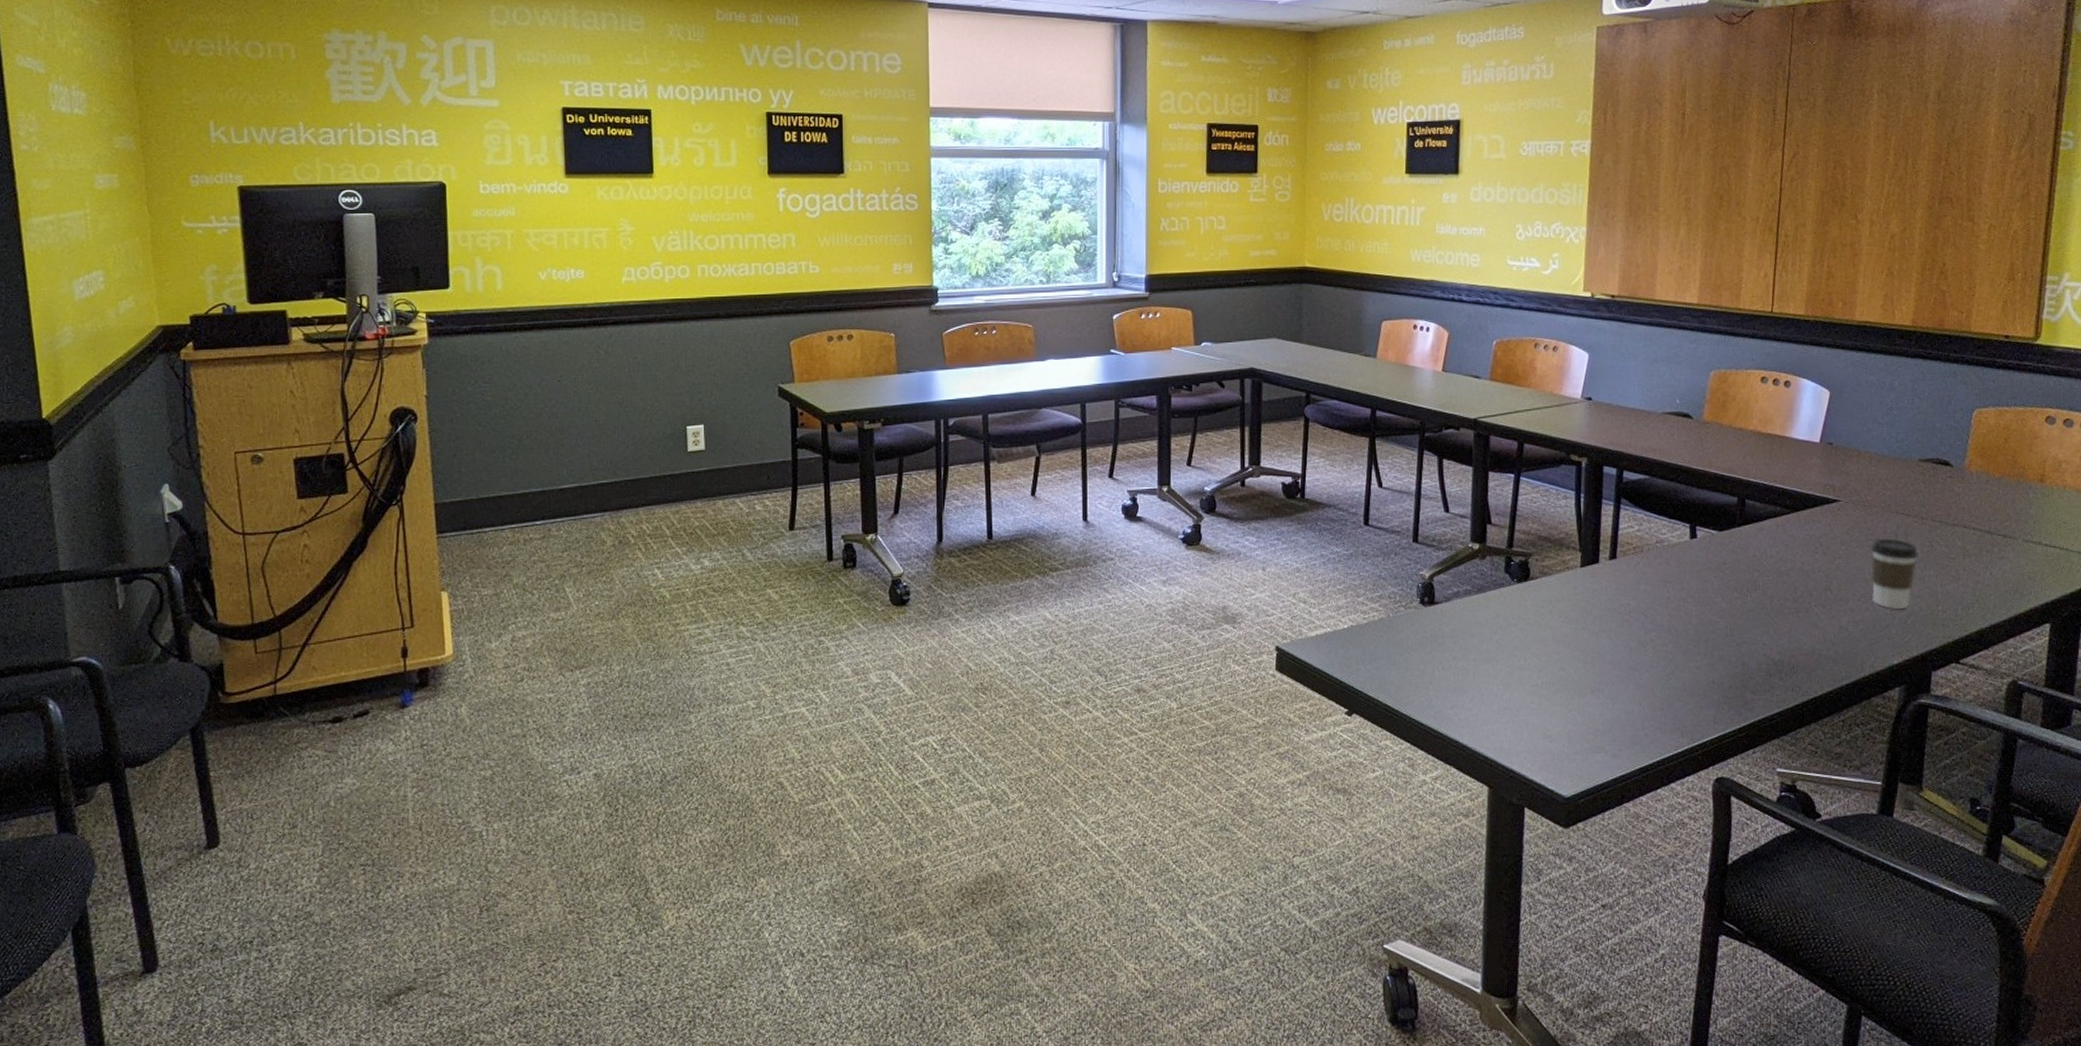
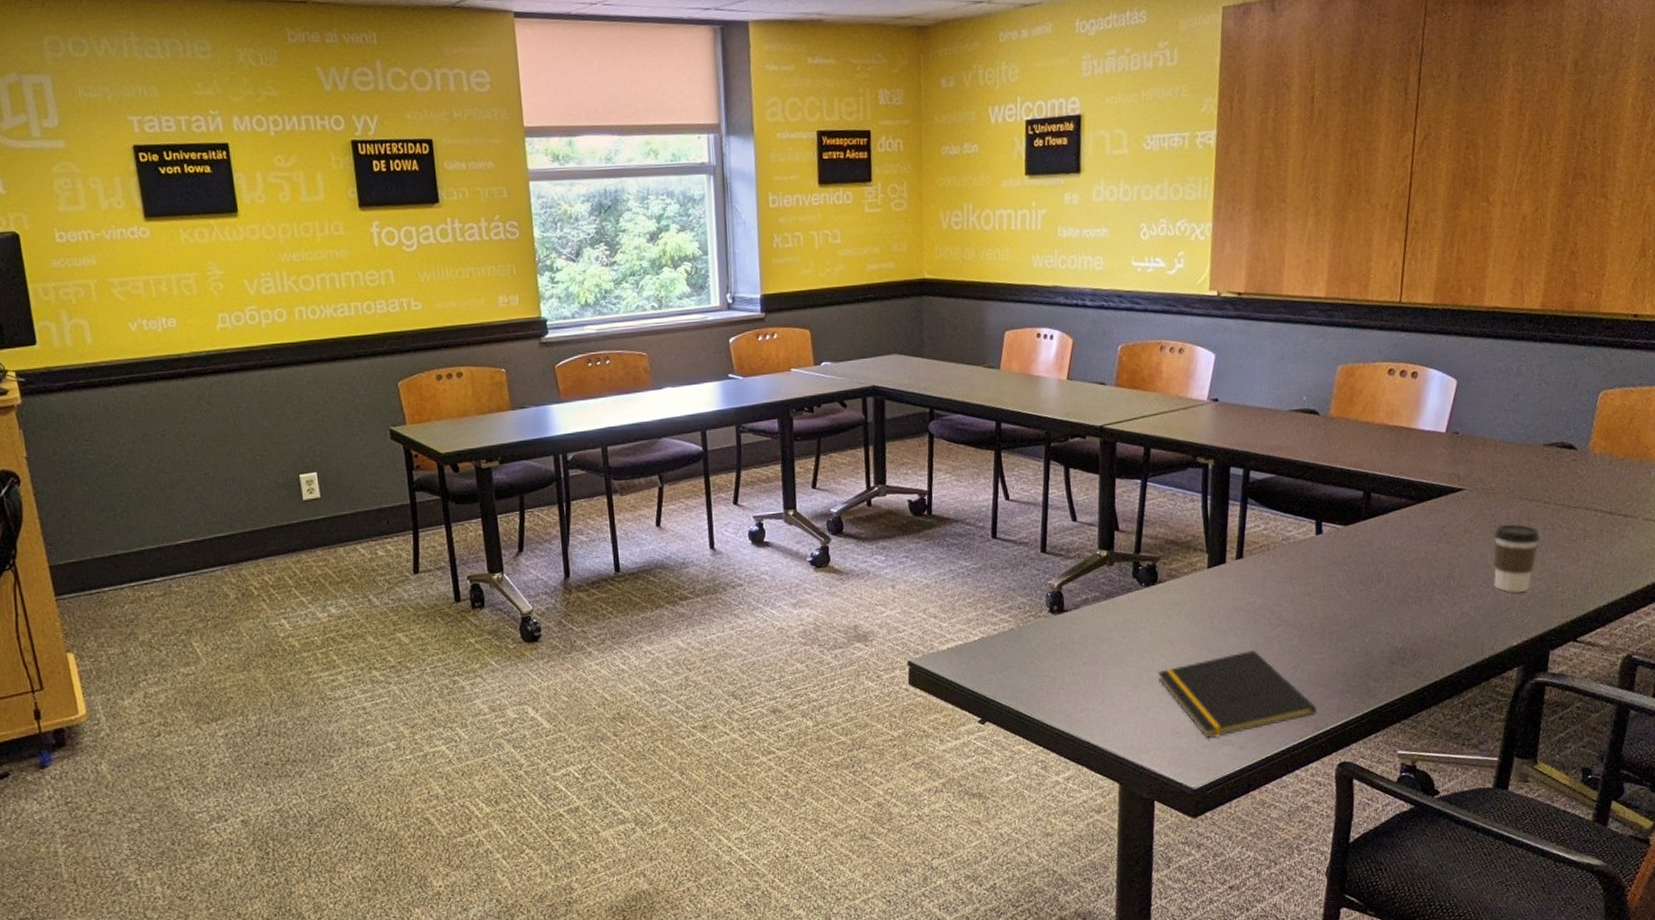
notepad: none [1528,654,1692,745] -> present [1157,650,1316,739]

